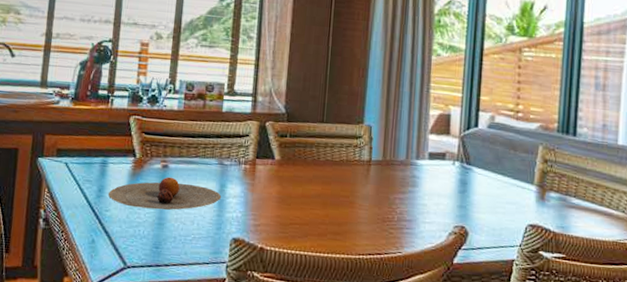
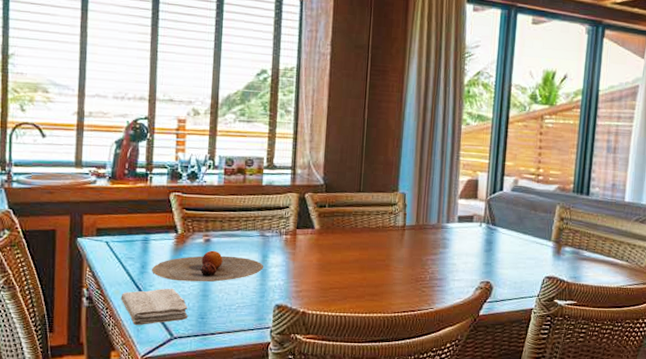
washcloth: none [76,213,143,252] -> present [120,288,189,326]

